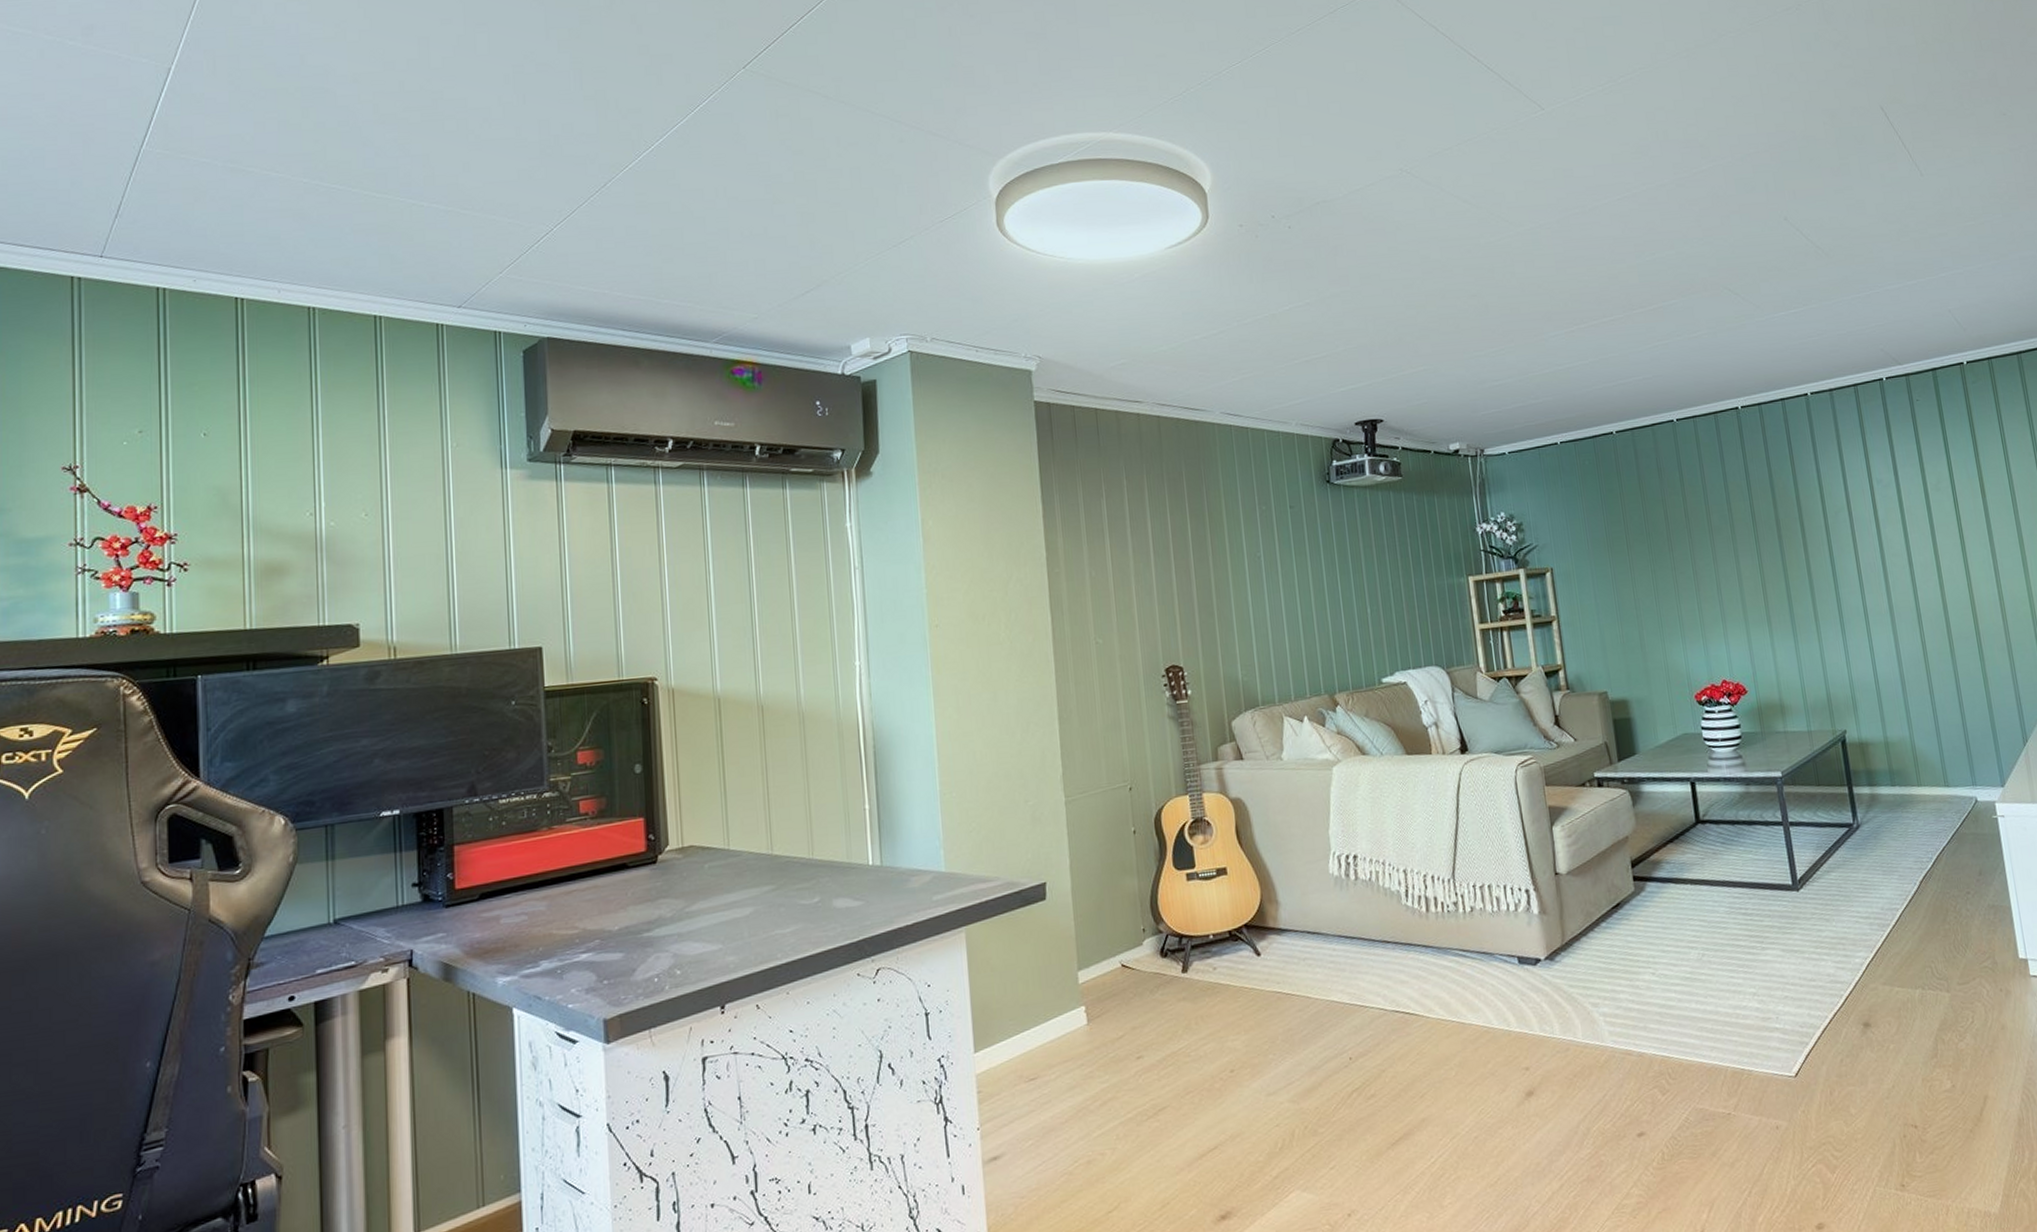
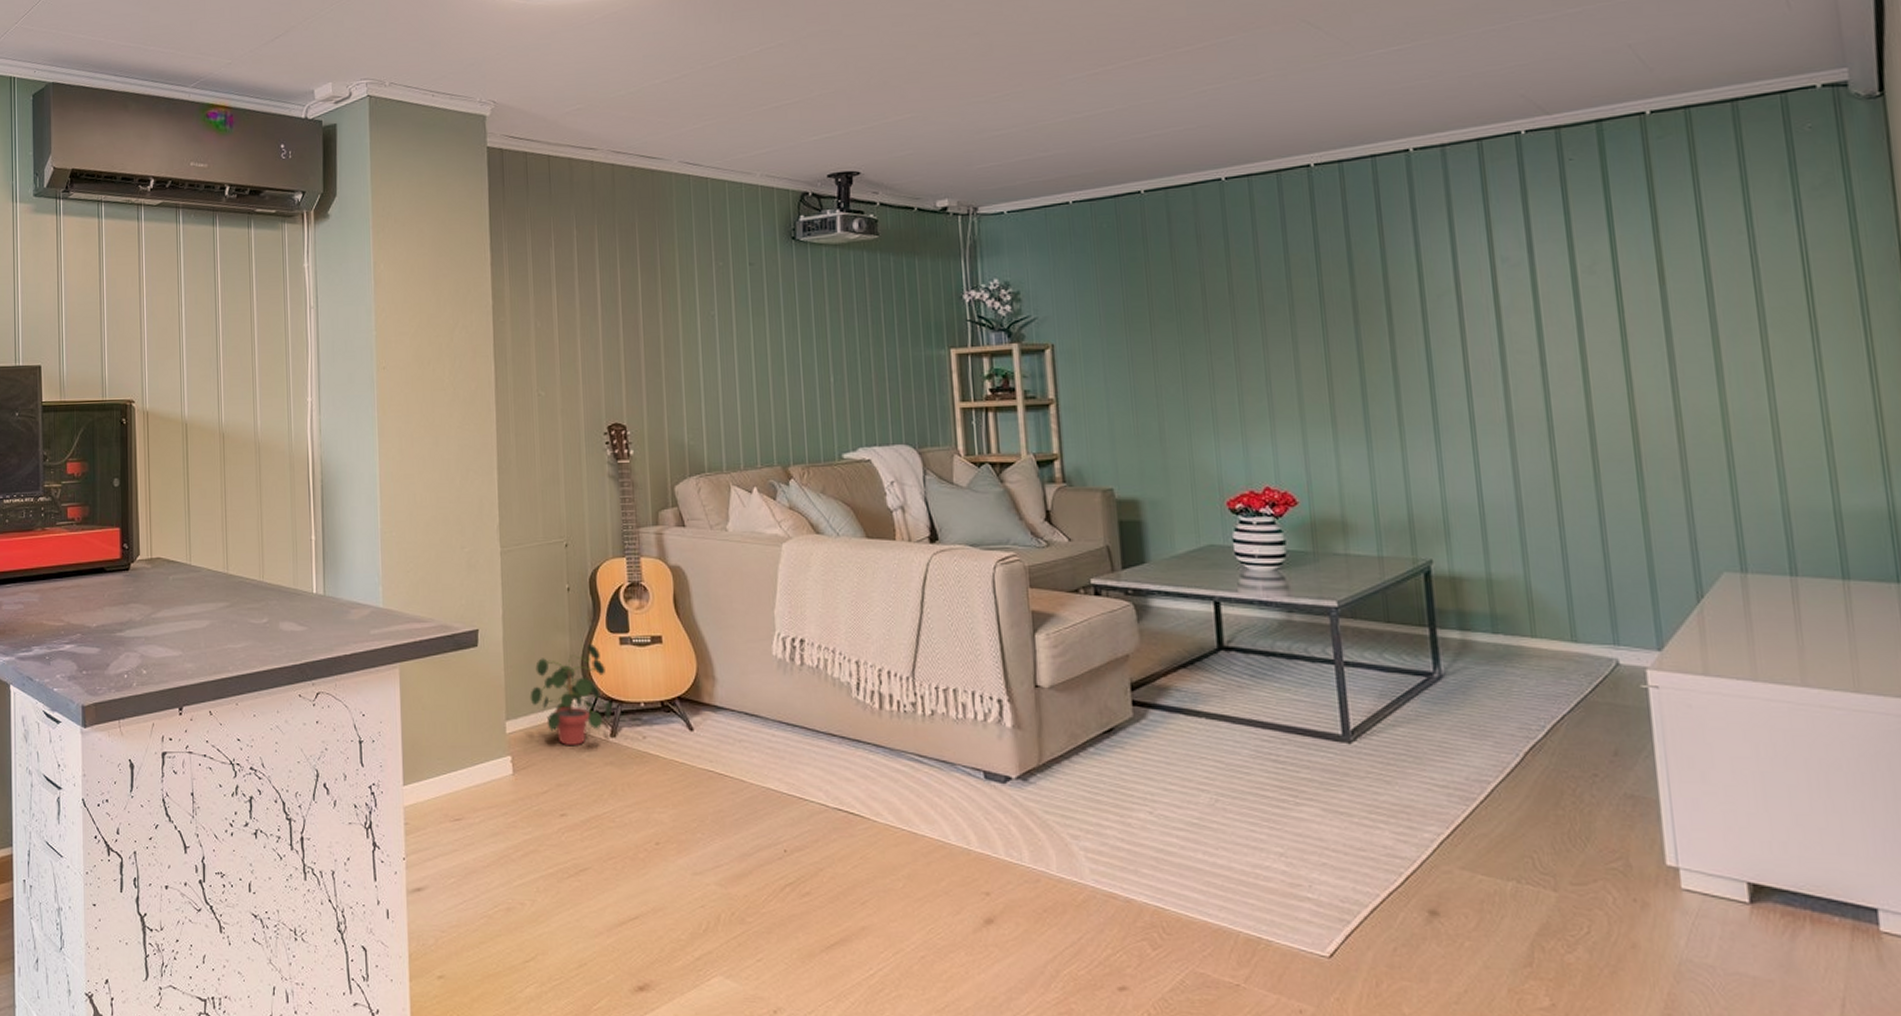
potted plant: none [1101,883,1182,987] -> present [529,643,612,747]

